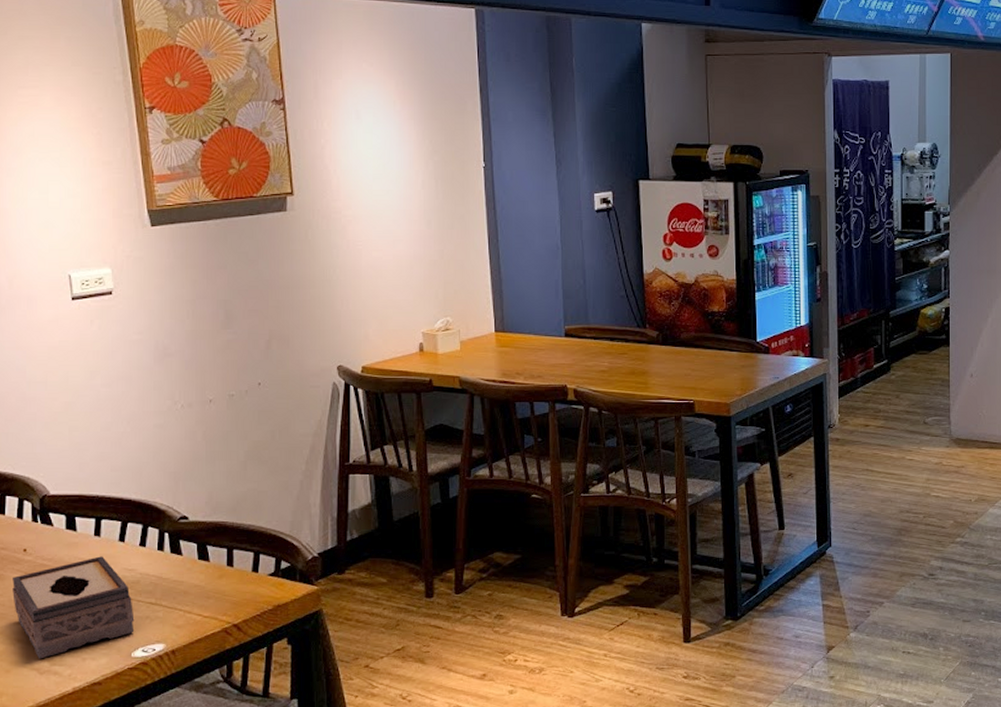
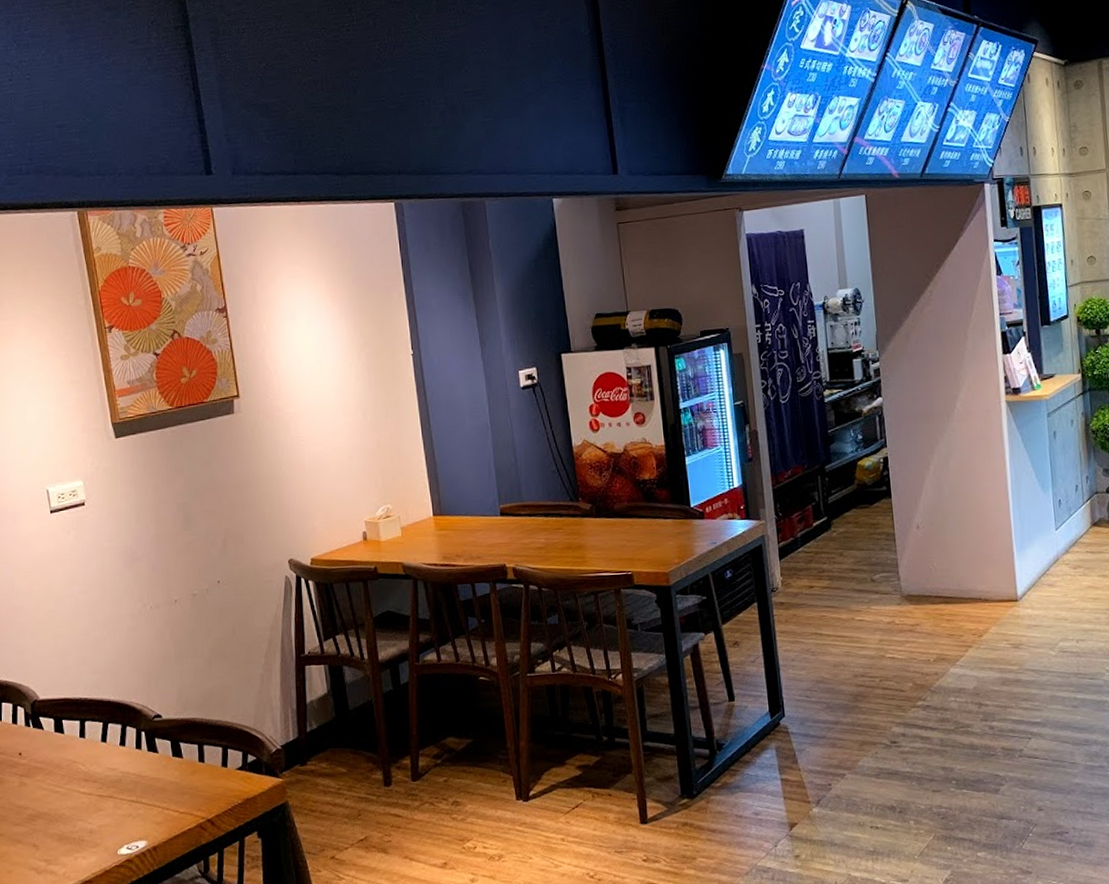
tissue box: present [12,556,135,659] -> none [11,757,119,859]

